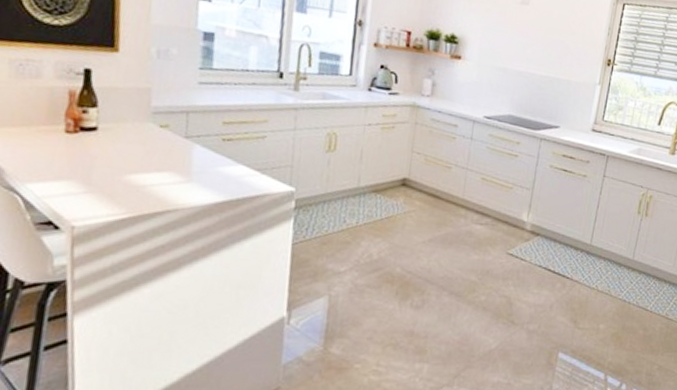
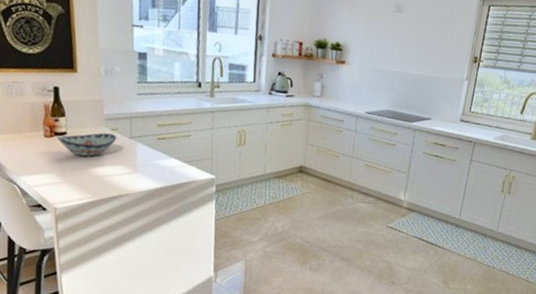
decorative bowl: none [83,130,168,160] -> present [57,133,117,157]

